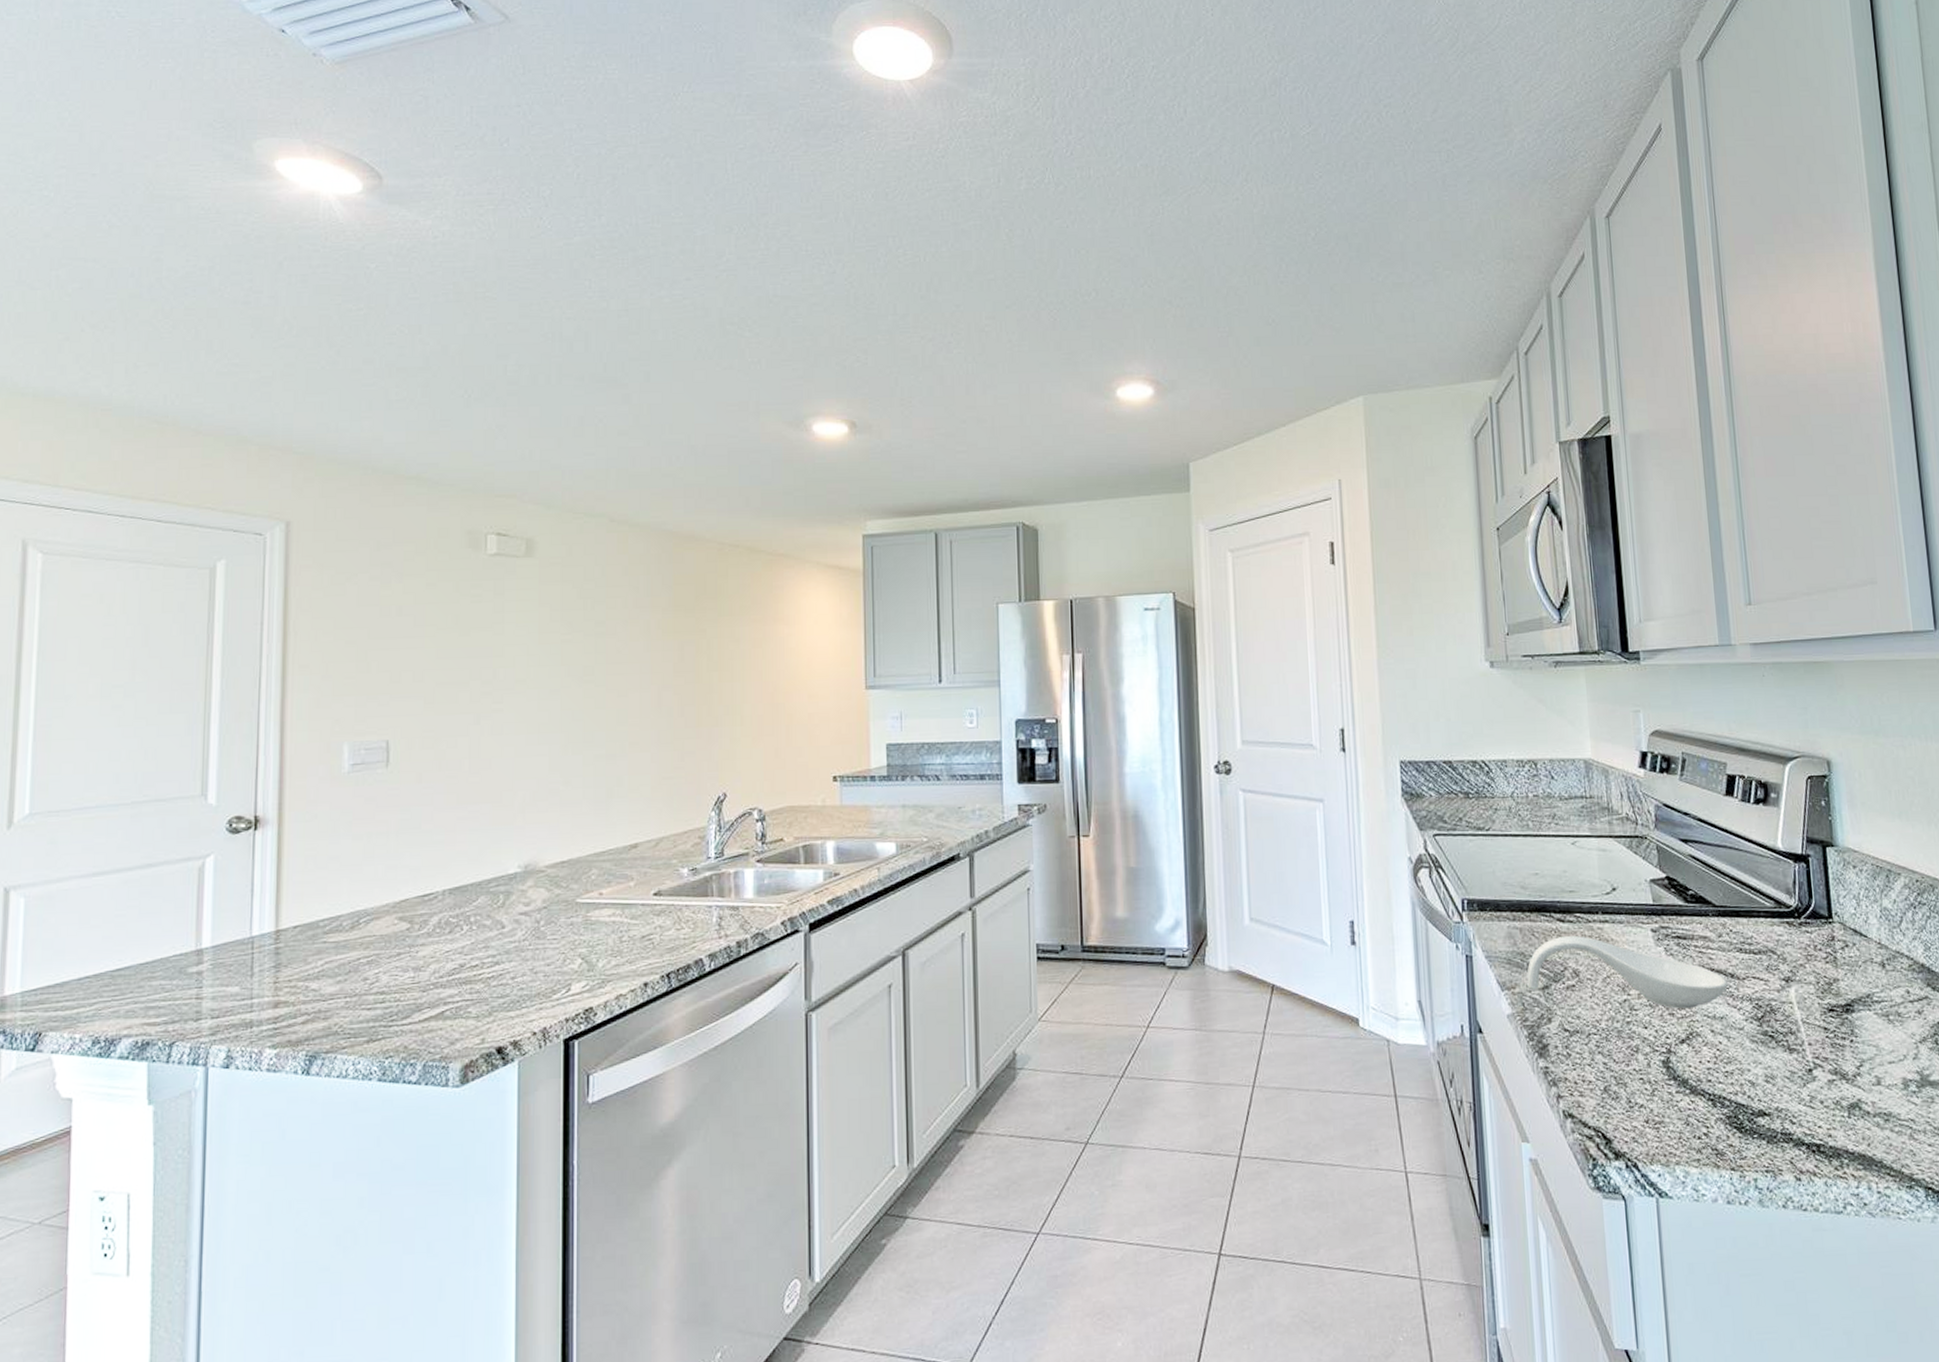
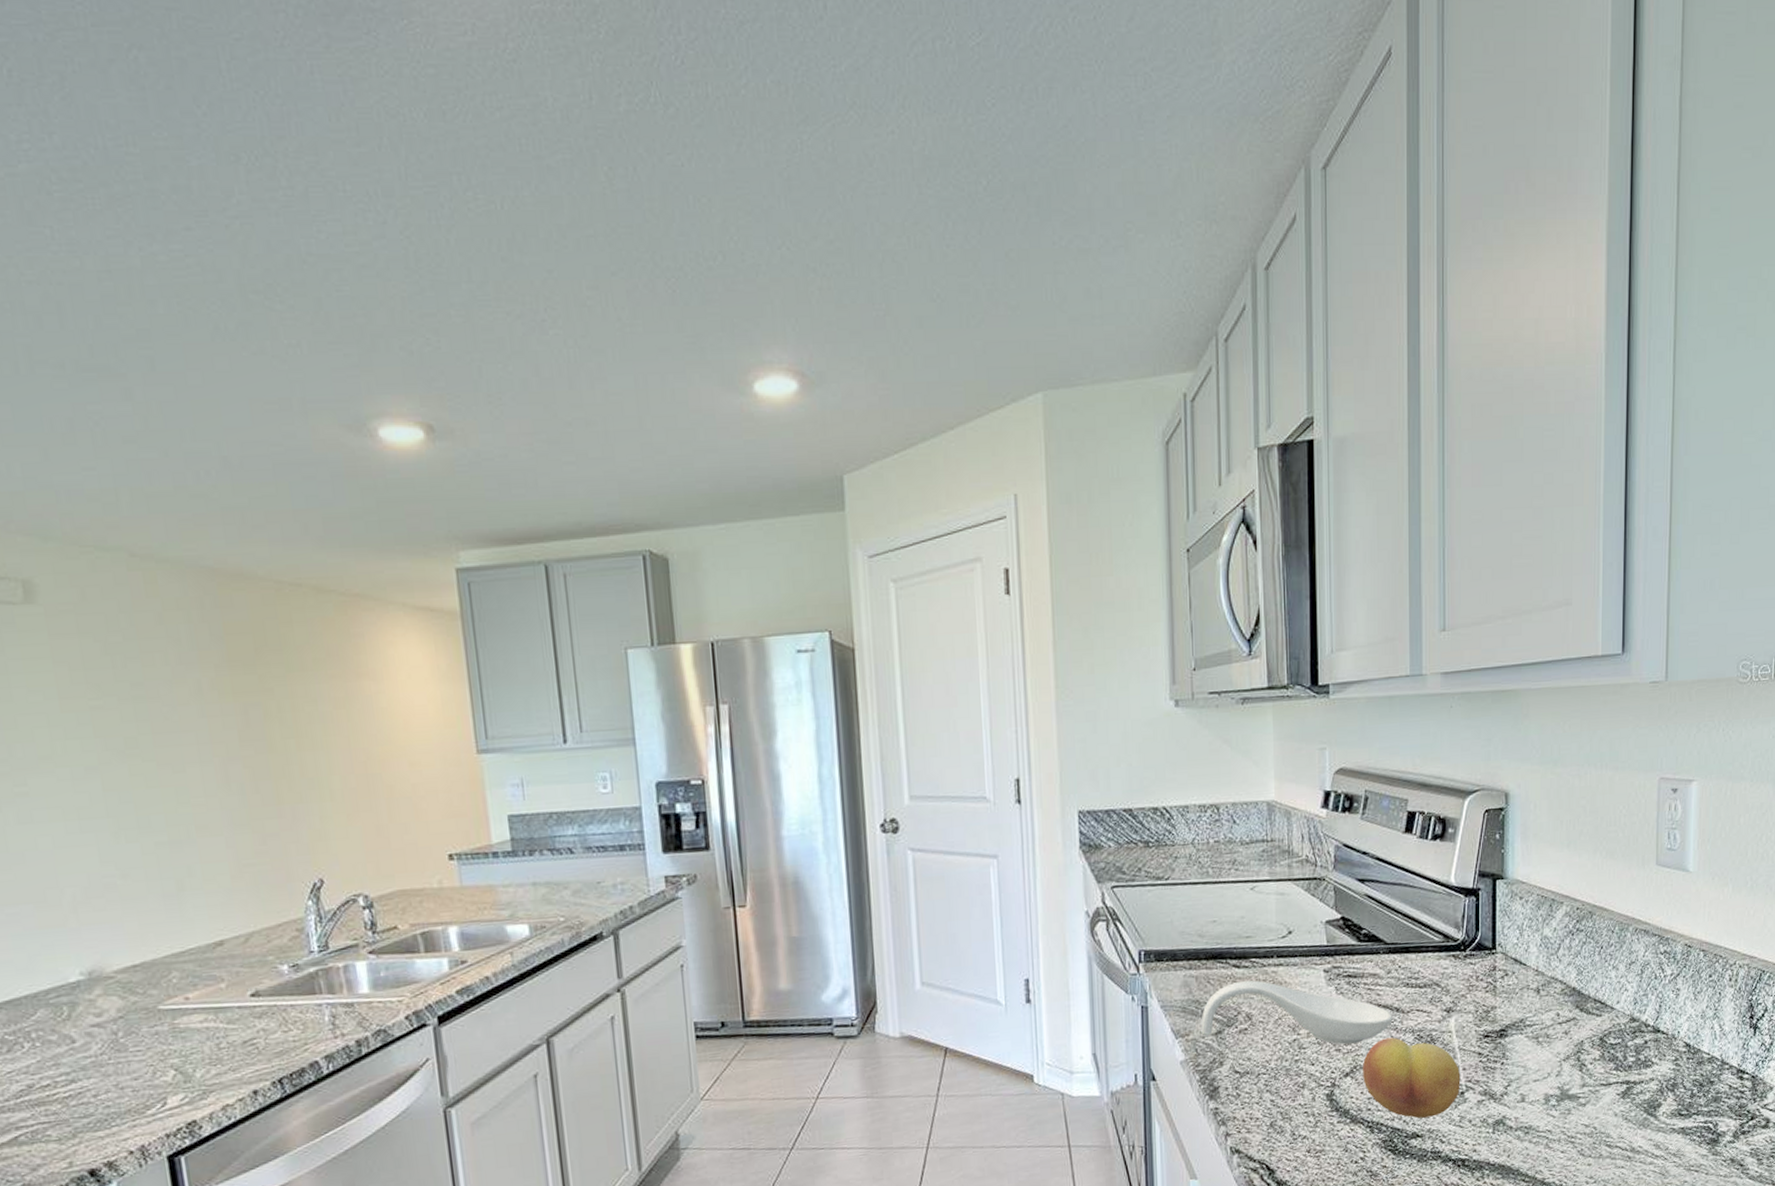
fruit: none [1698,1004,1808,1095] -> present [1362,1037,1461,1119]

